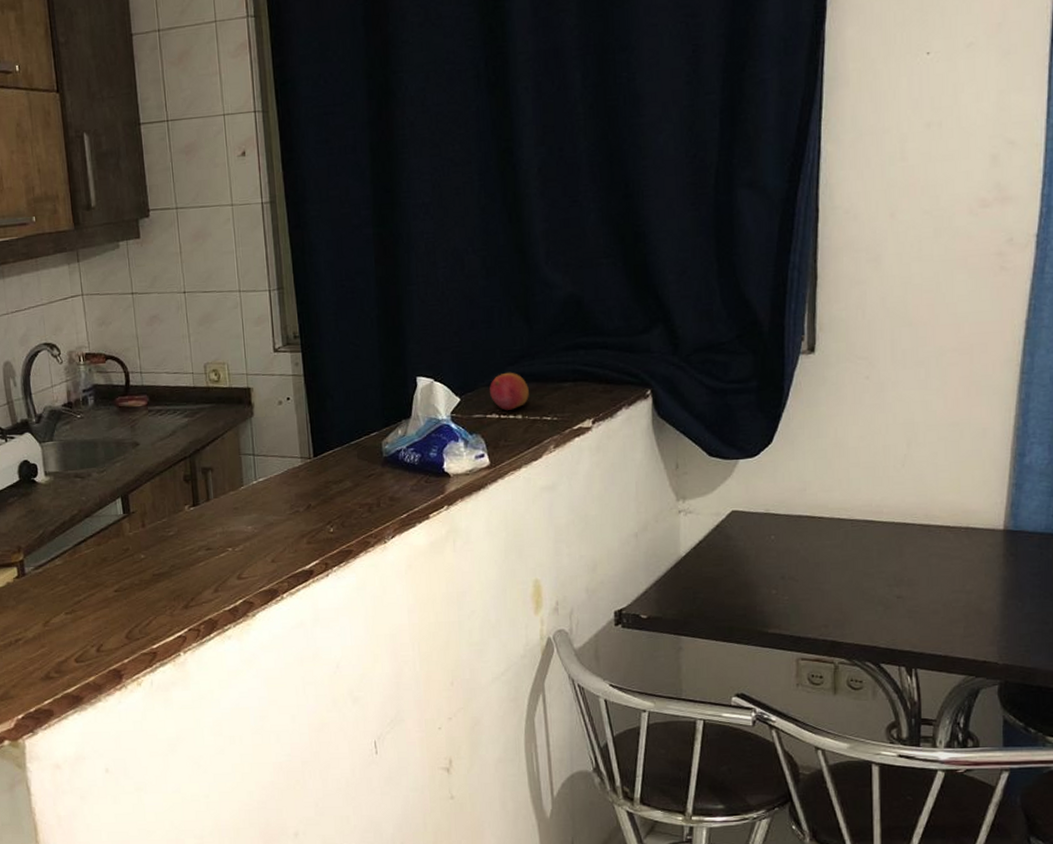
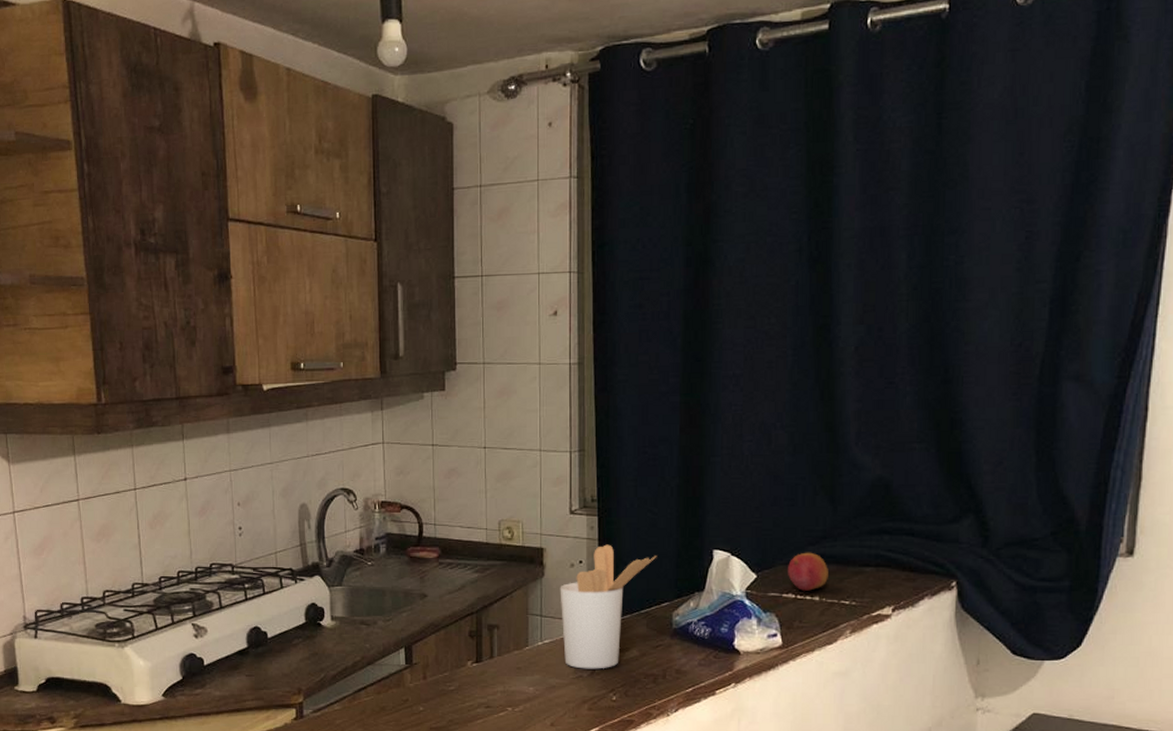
utensil holder: none [270,379,363,504] -> present [560,544,657,669]

